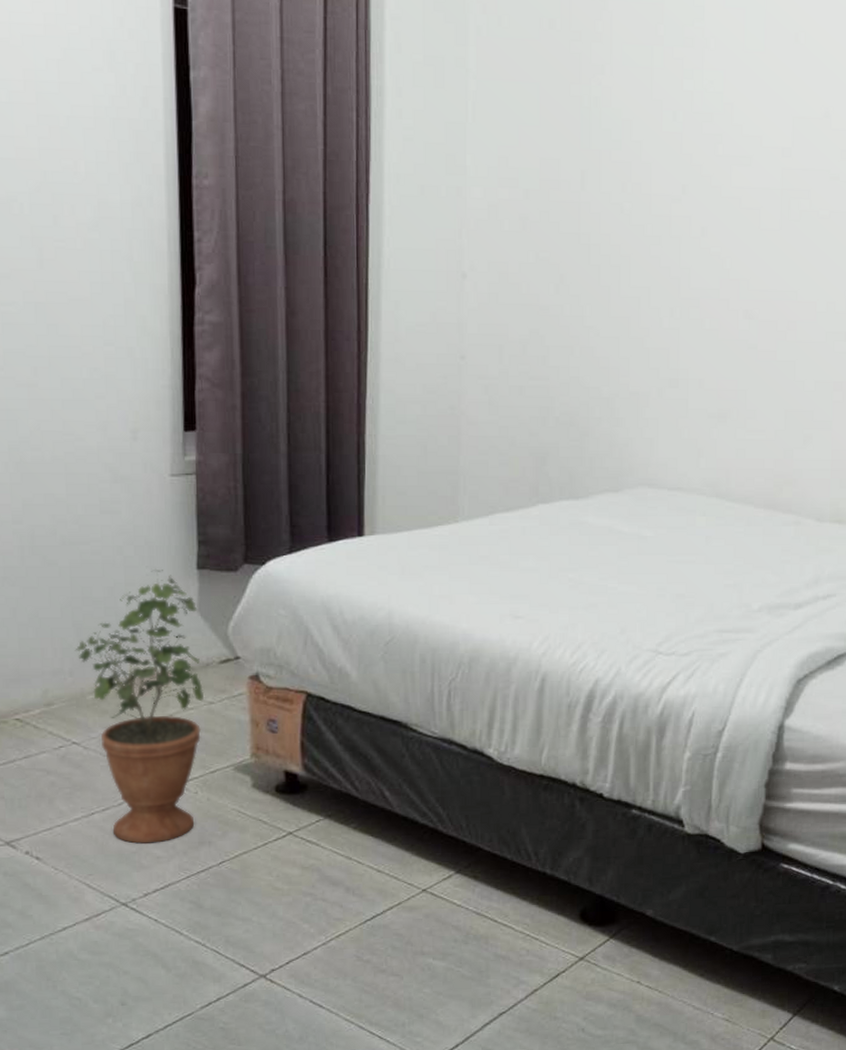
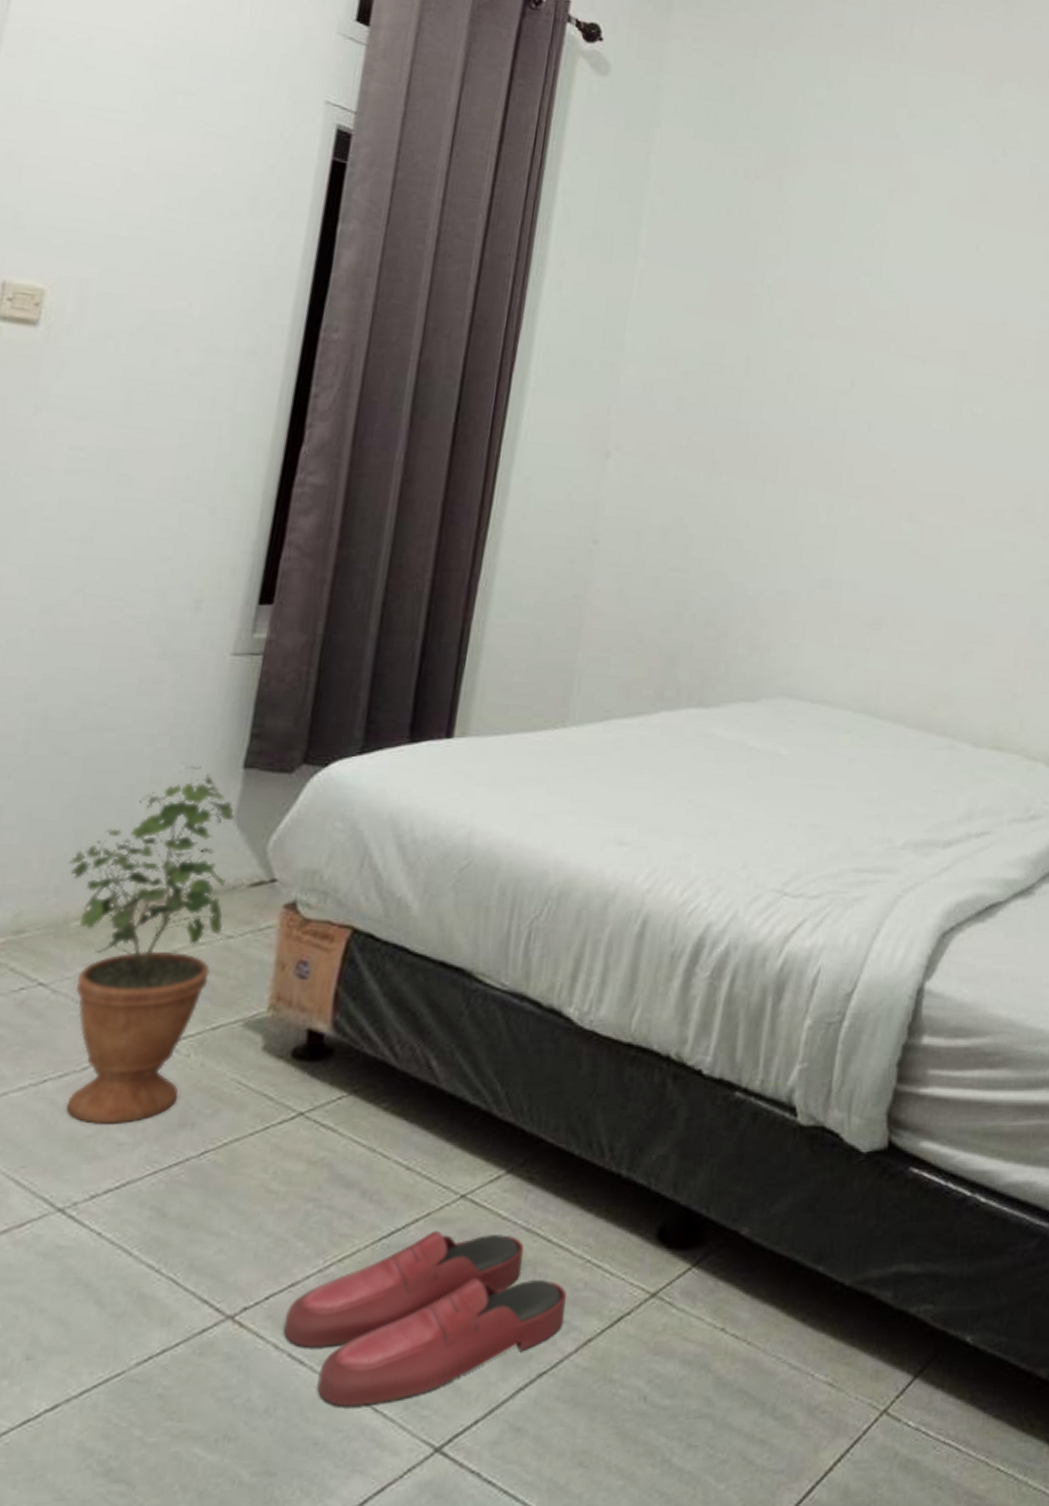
slippers: none [303,914,515,1036] -> present [282,1230,567,1407]

